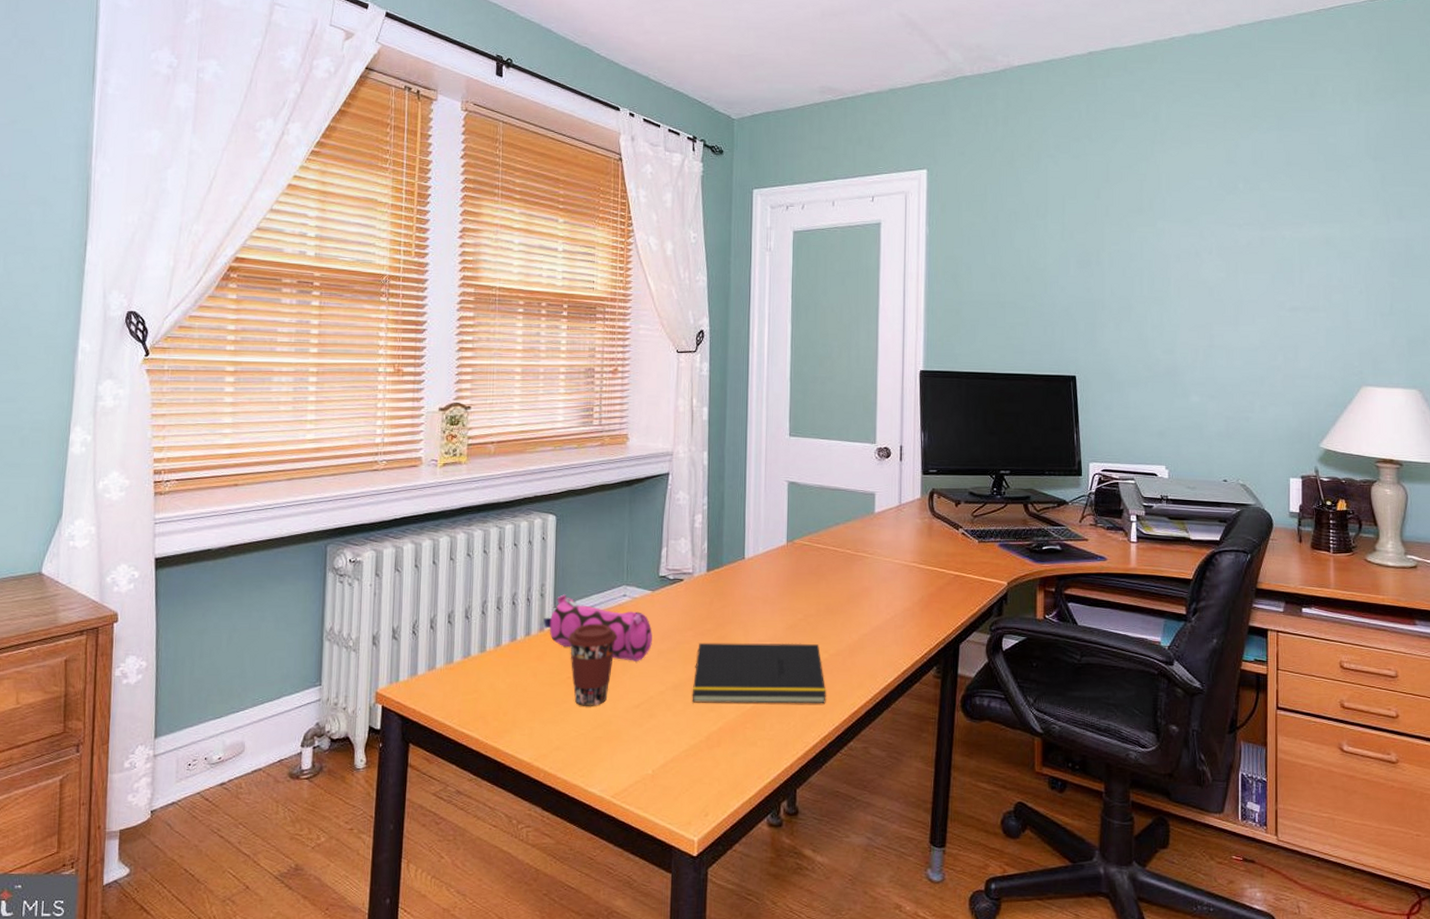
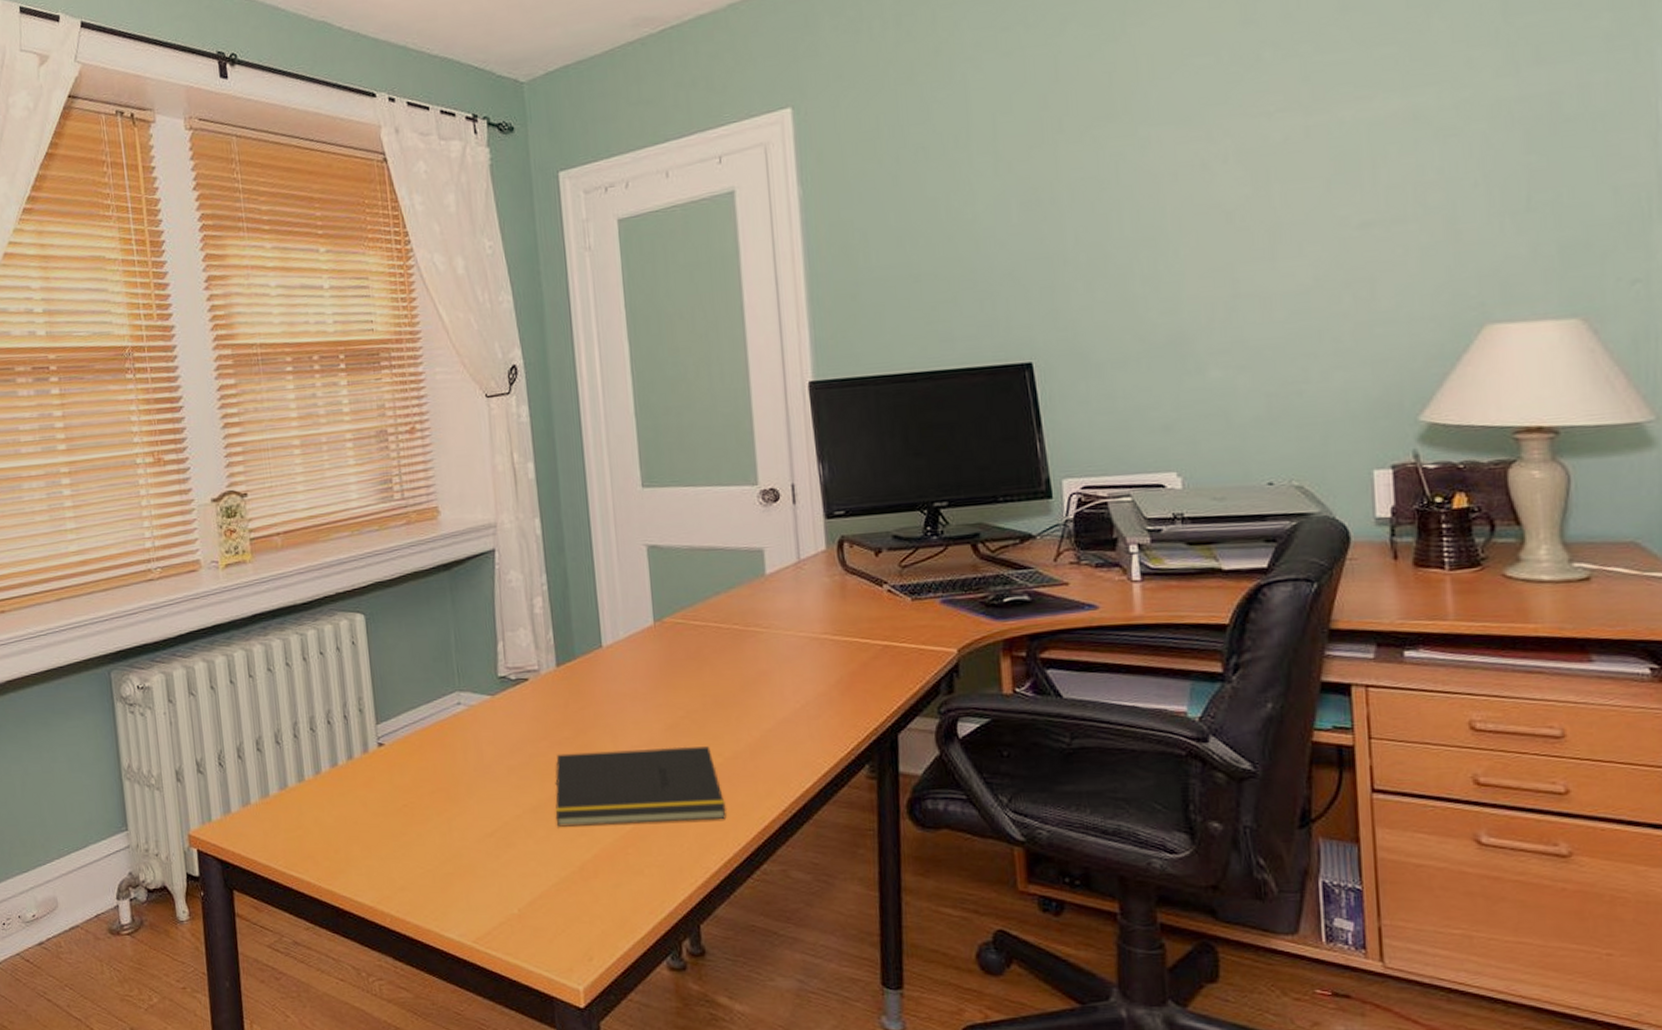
pencil case: present [543,594,652,661] -> none [366,707,500,782]
coffee cup: present [567,624,618,706] -> none [397,739,457,838]

